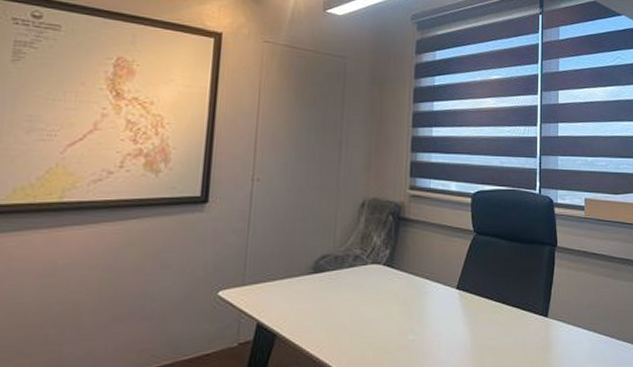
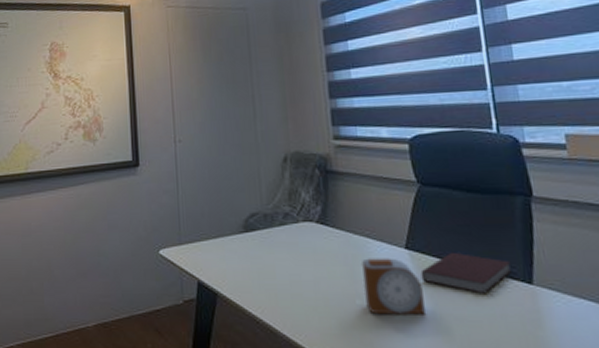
alarm clock: none [417,297,466,348] -> present [362,258,425,315]
notebook: none [466,291,535,327] -> present [420,252,513,294]

